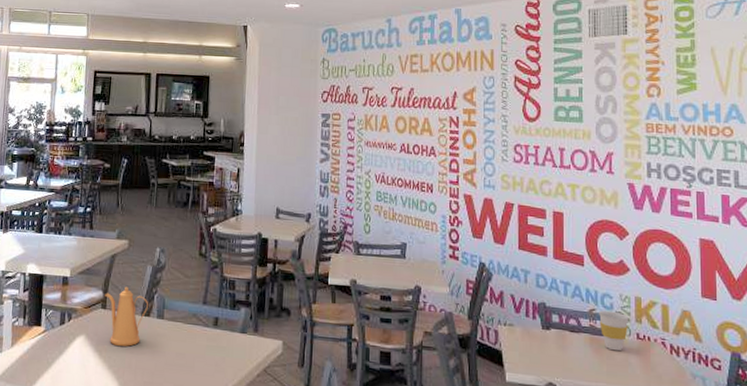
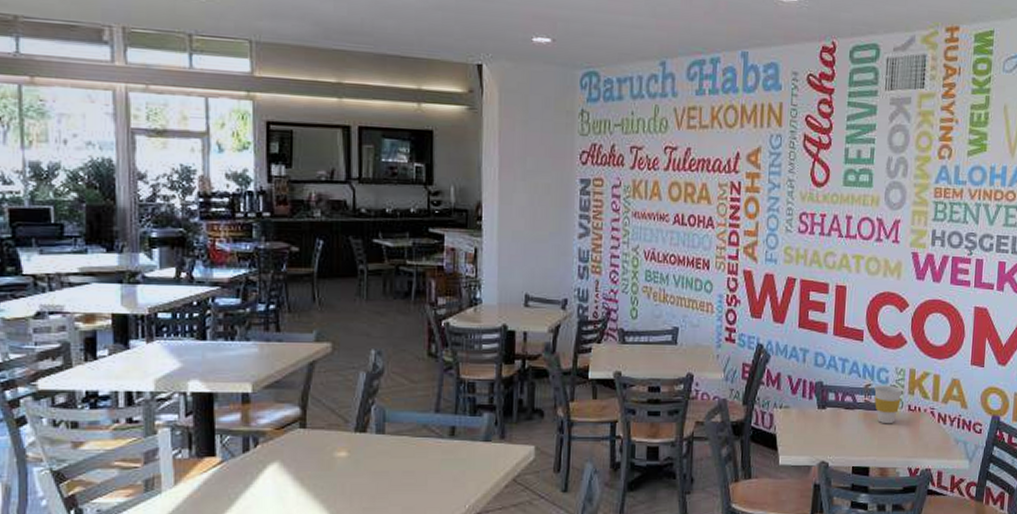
coffee pot: present [105,286,149,347] -> none [303,399,365,471]

